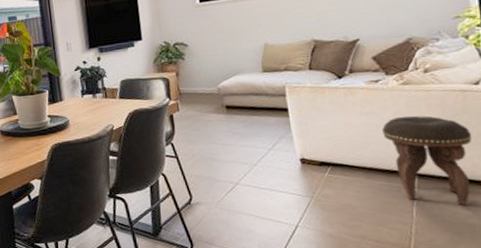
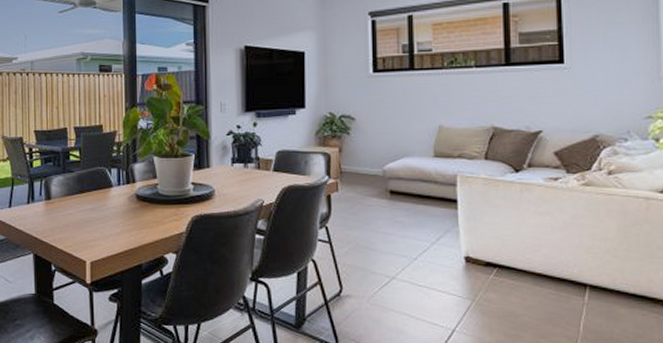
footstool: present [382,115,472,205] -> none [557,220,652,323]

